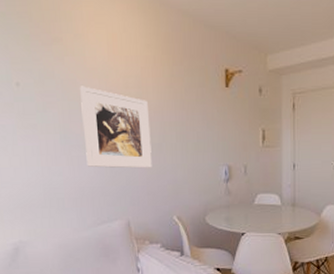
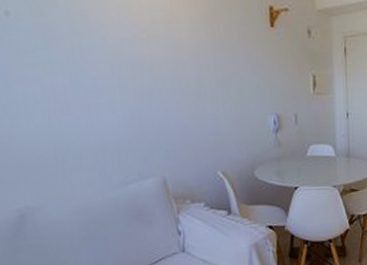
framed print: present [80,86,152,169] -> none [92,18,190,118]

